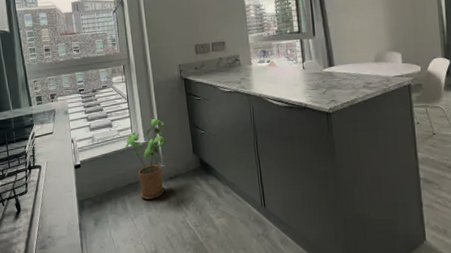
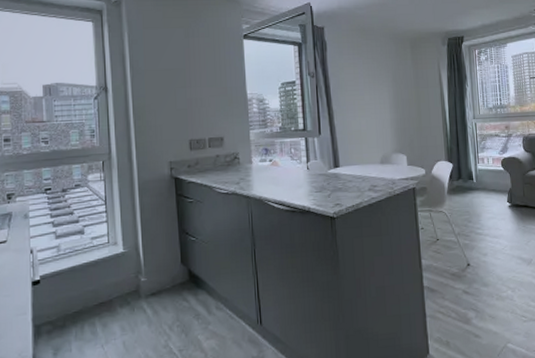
house plant: present [125,119,168,199] -> none [99,224,153,321]

